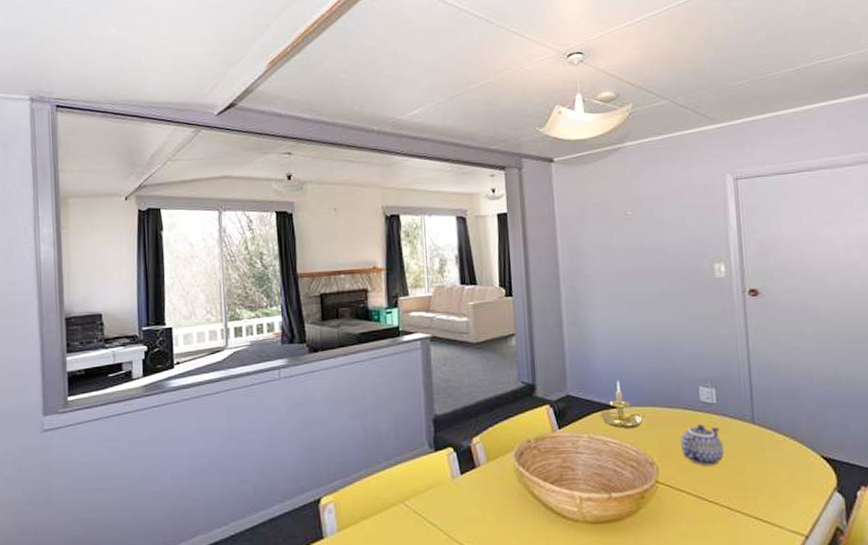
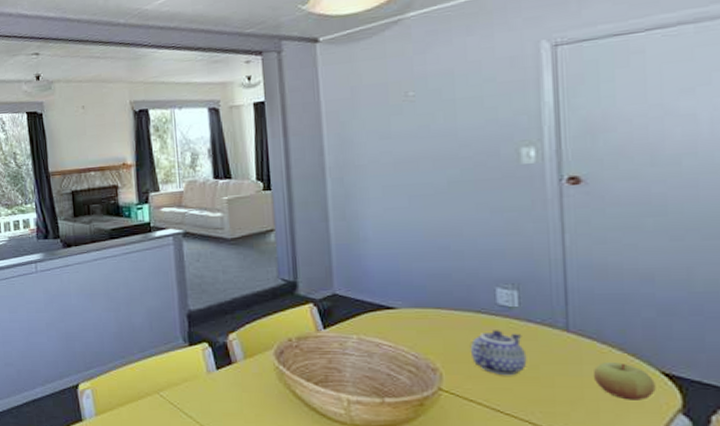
candle holder: present [599,380,645,429] -> none [371,279,427,332]
apple: none [773,449,818,482] -> present [593,362,656,400]

